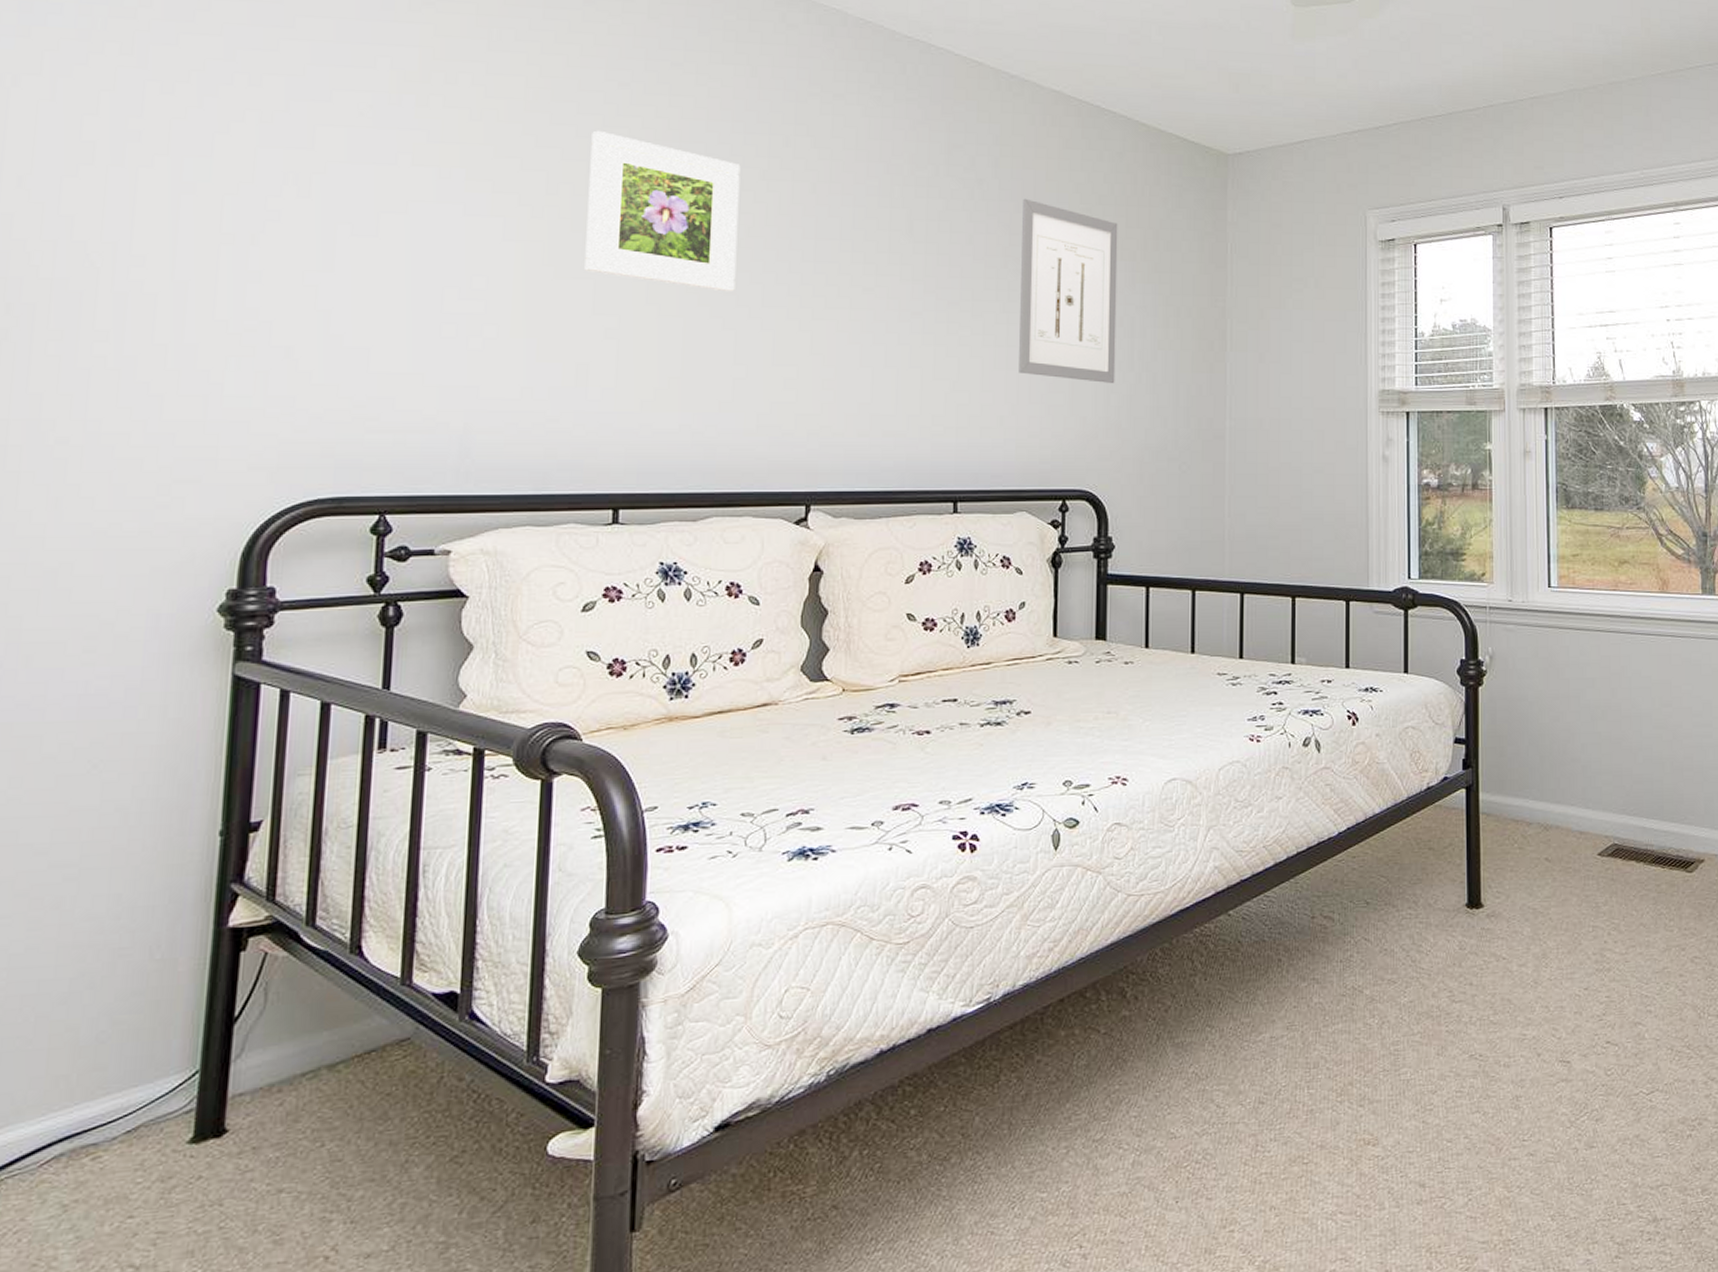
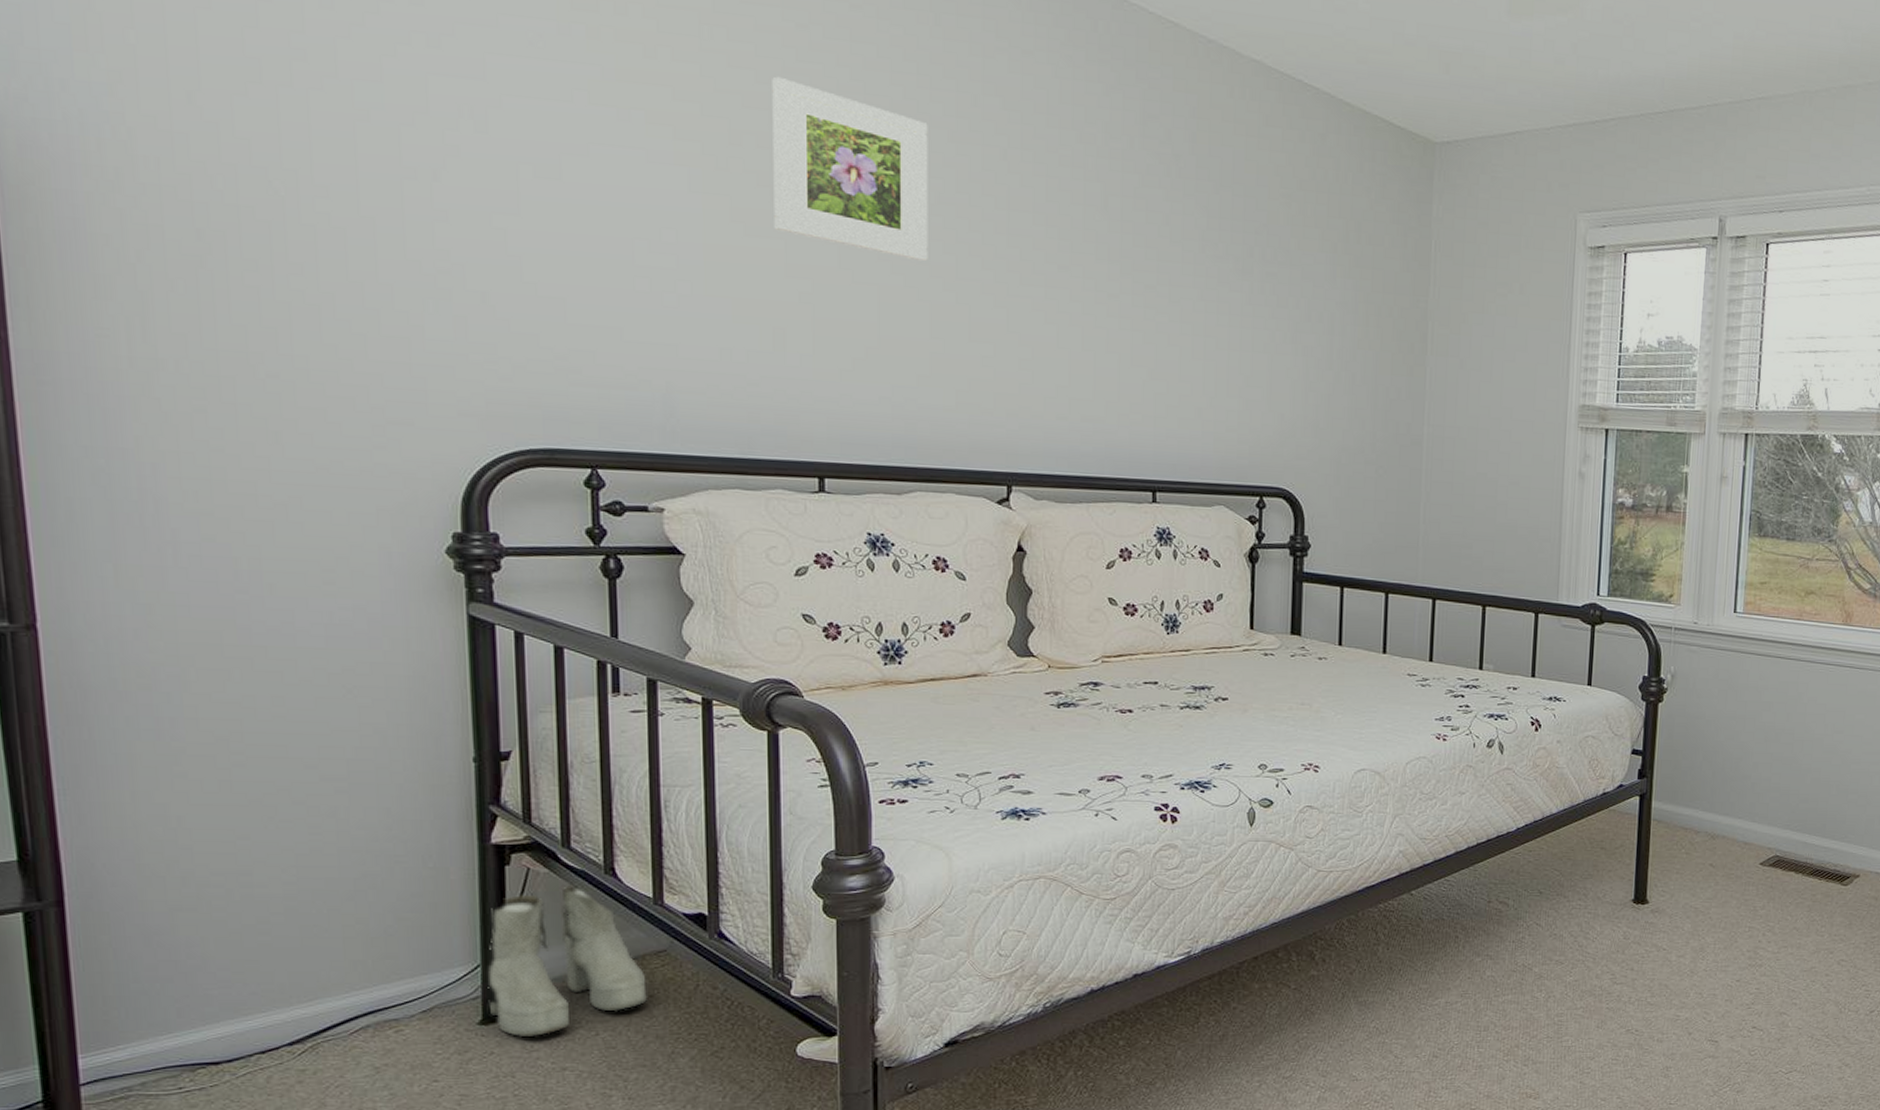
boots: none [203,968,385,1156] -> present [488,884,649,1038]
wall art: present [1019,198,1118,383] -> none [1217,178,1319,381]

